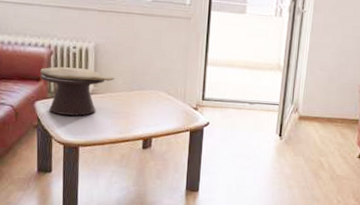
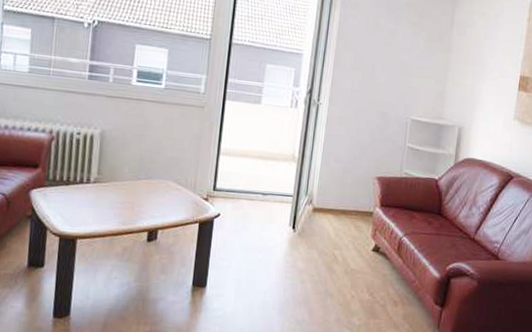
decorative bowl: present [40,66,114,116] -> none [38,153,120,206]

